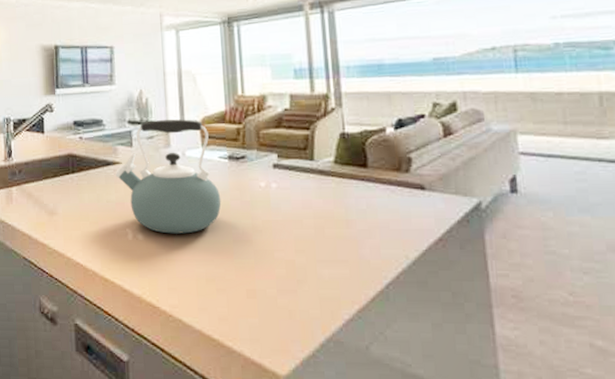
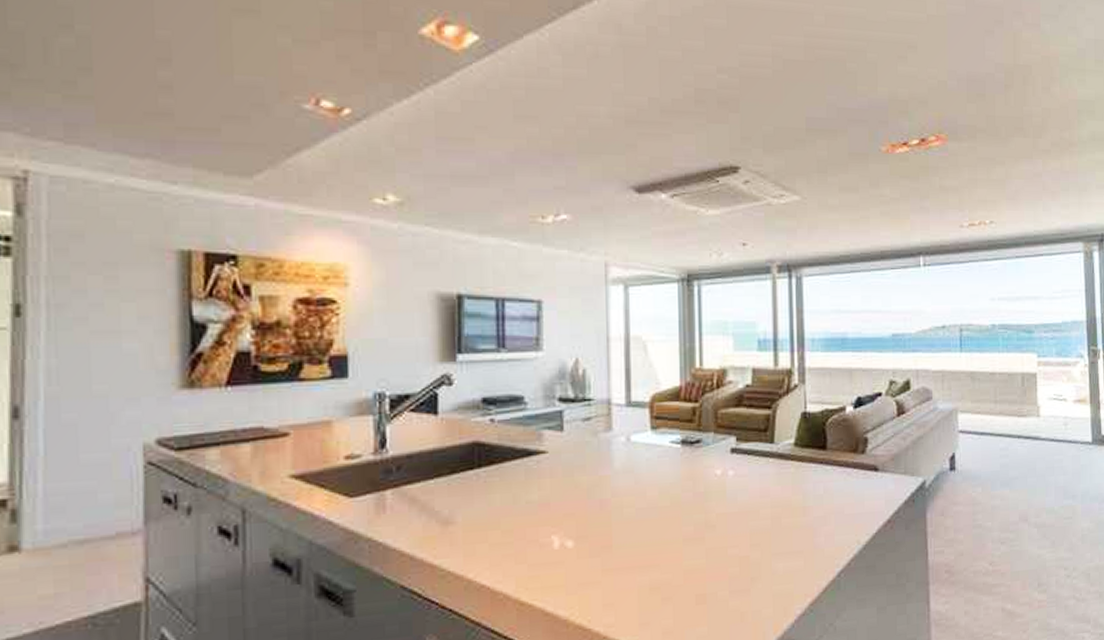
kettle: present [115,119,222,234] -> none [538,396,671,538]

